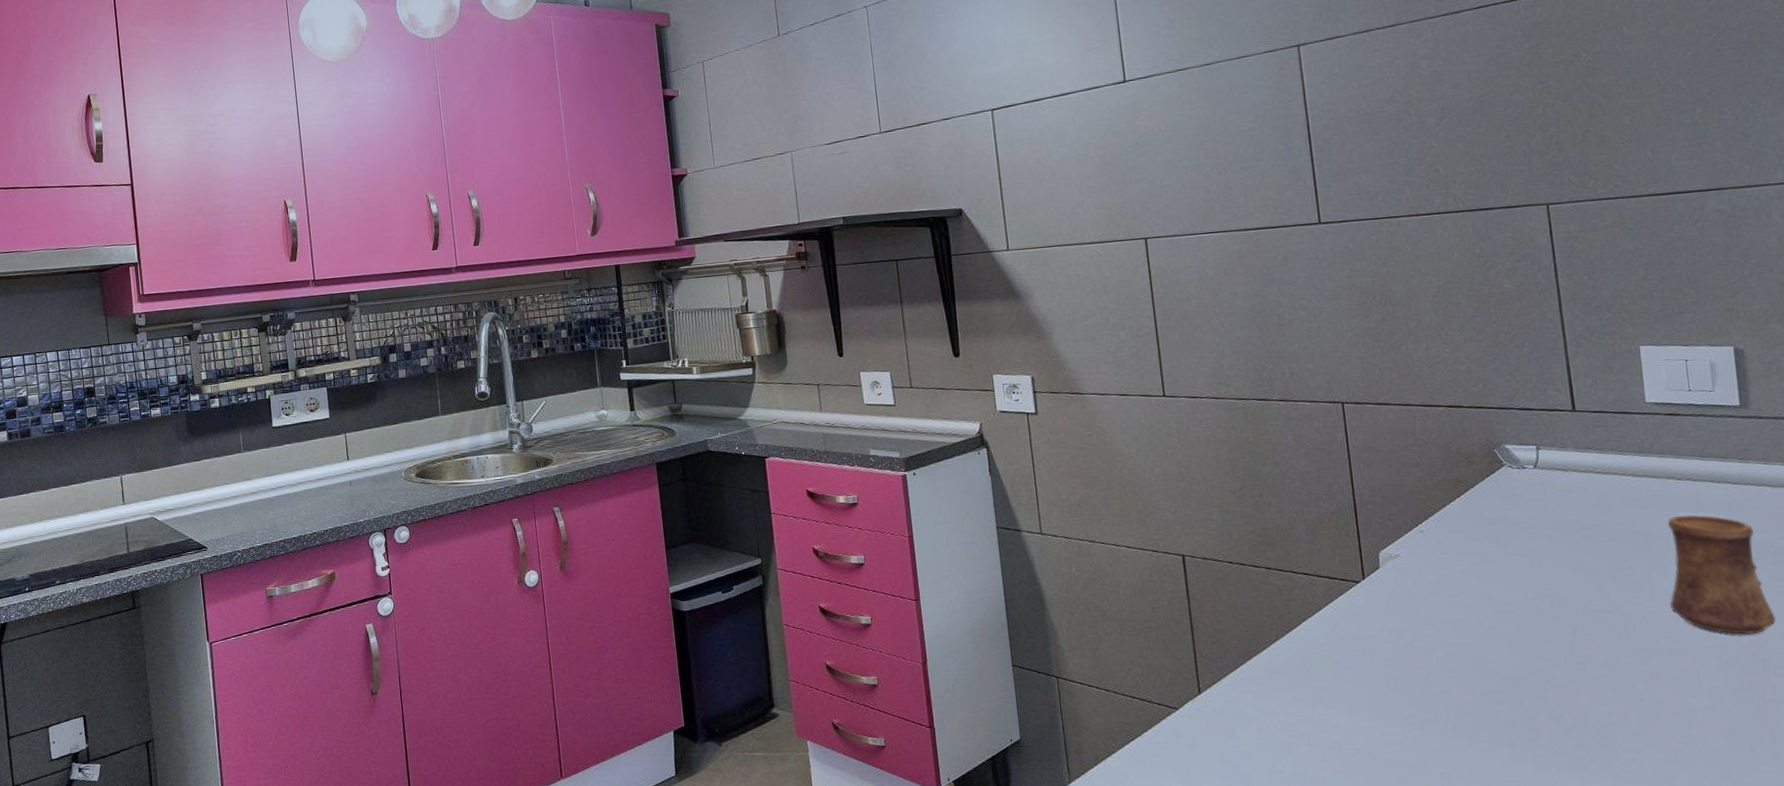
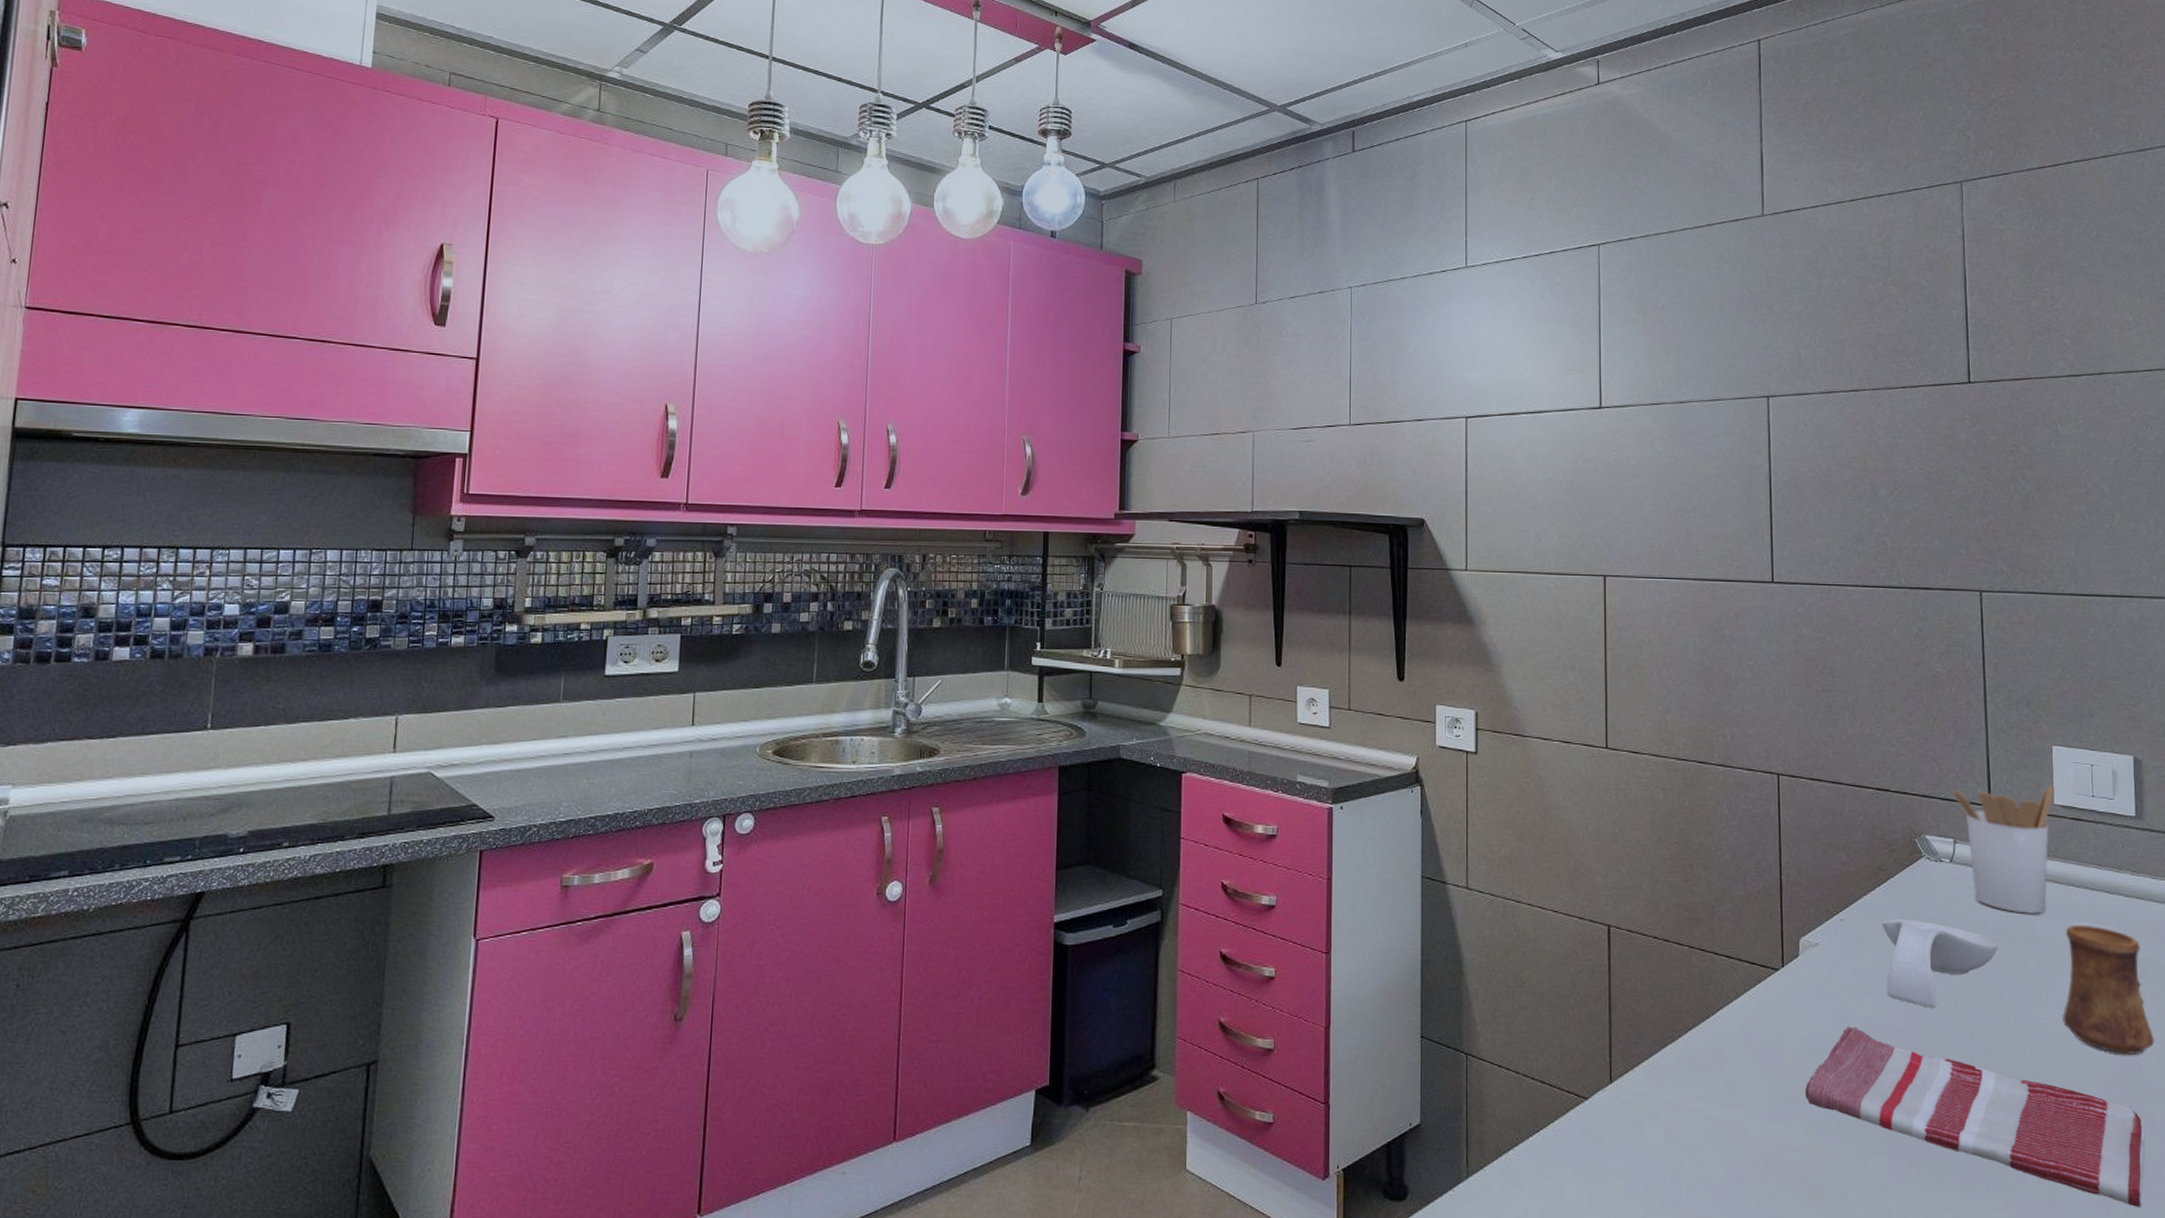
dish towel: none [1397,628,1773,777] -> present [1805,1027,2146,1207]
spoon rest: none [1464,525,1593,606] -> present [1881,918,1998,1008]
utensil holder: none [1528,384,1646,511] -> present [1950,785,2055,915]

